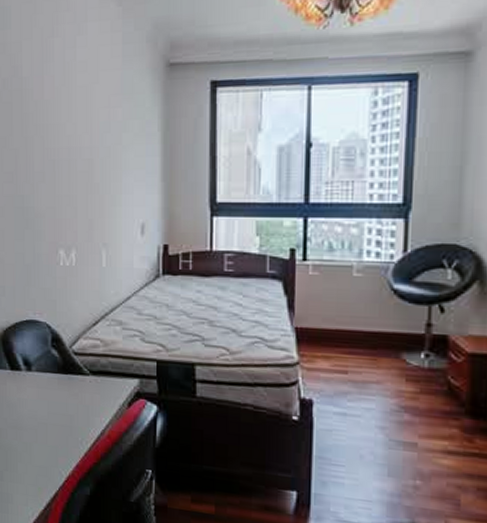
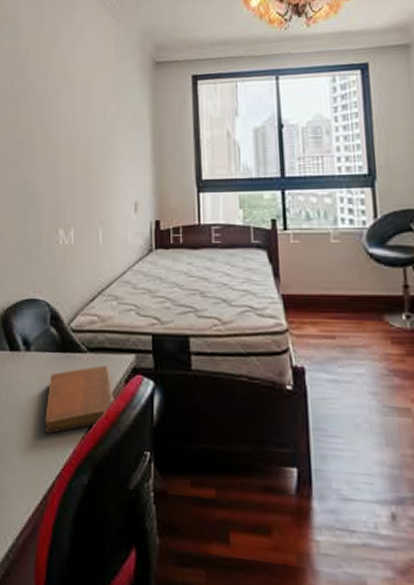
notebook: none [48,388,118,450] -> present [45,365,116,435]

